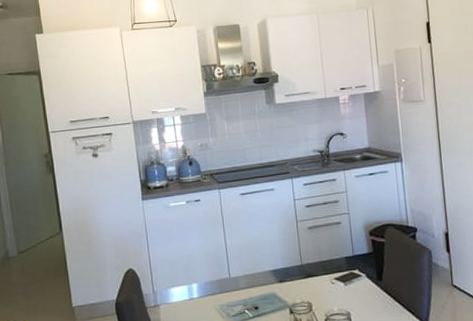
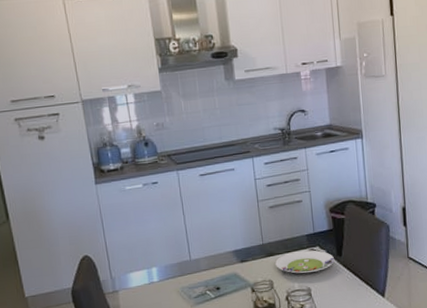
salad plate: none [314,273,375,297] -> present [275,250,335,274]

